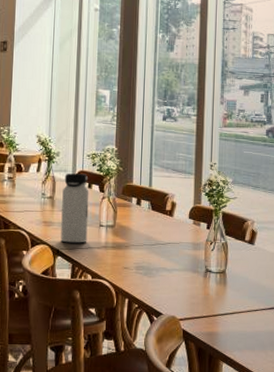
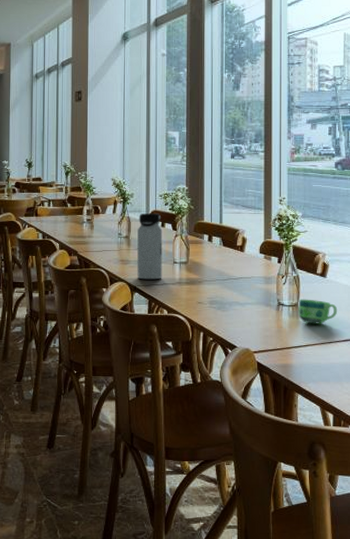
cup: none [225,266,265,292] -> present [298,299,338,324]

